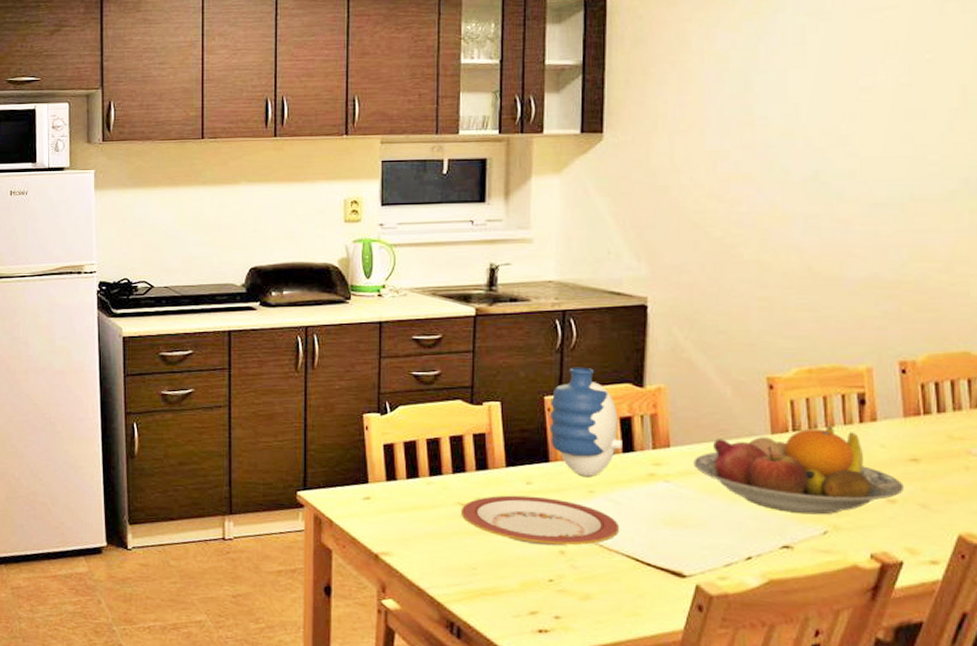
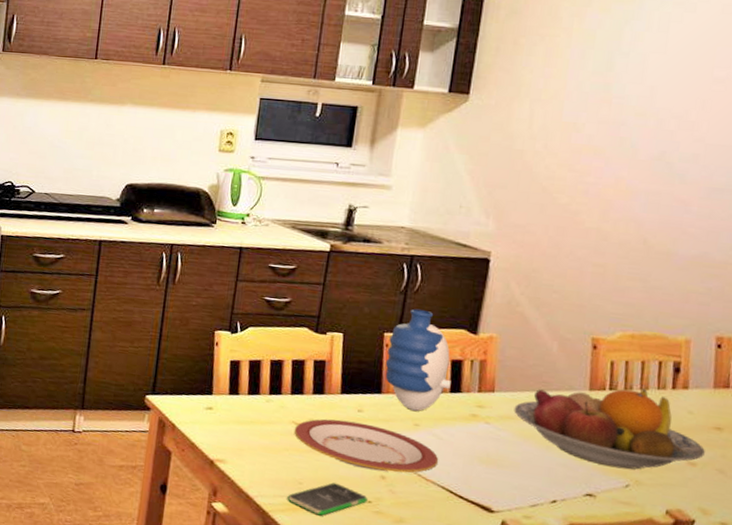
smartphone: none [462,564,549,601] -> present [287,482,368,516]

